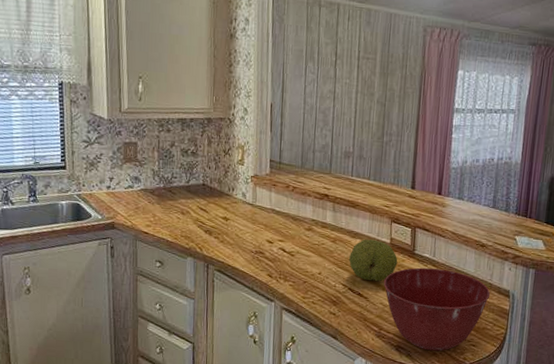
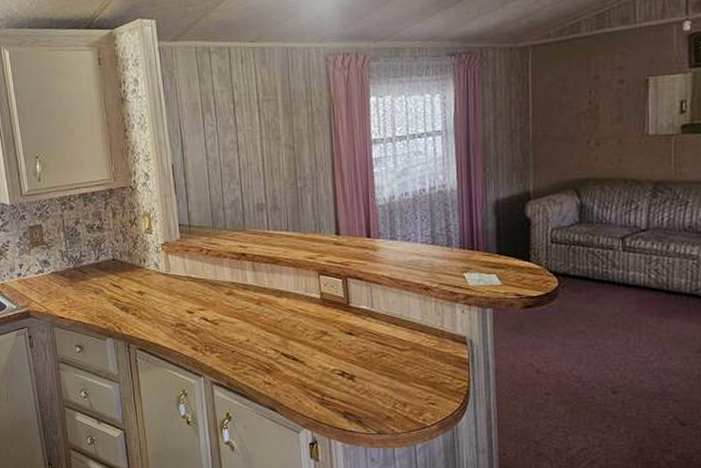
fruit: present [349,239,398,282] -> none [277,296,332,343]
mixing bowl: present [383,267,491,351] -> none [319,321,444,414]

